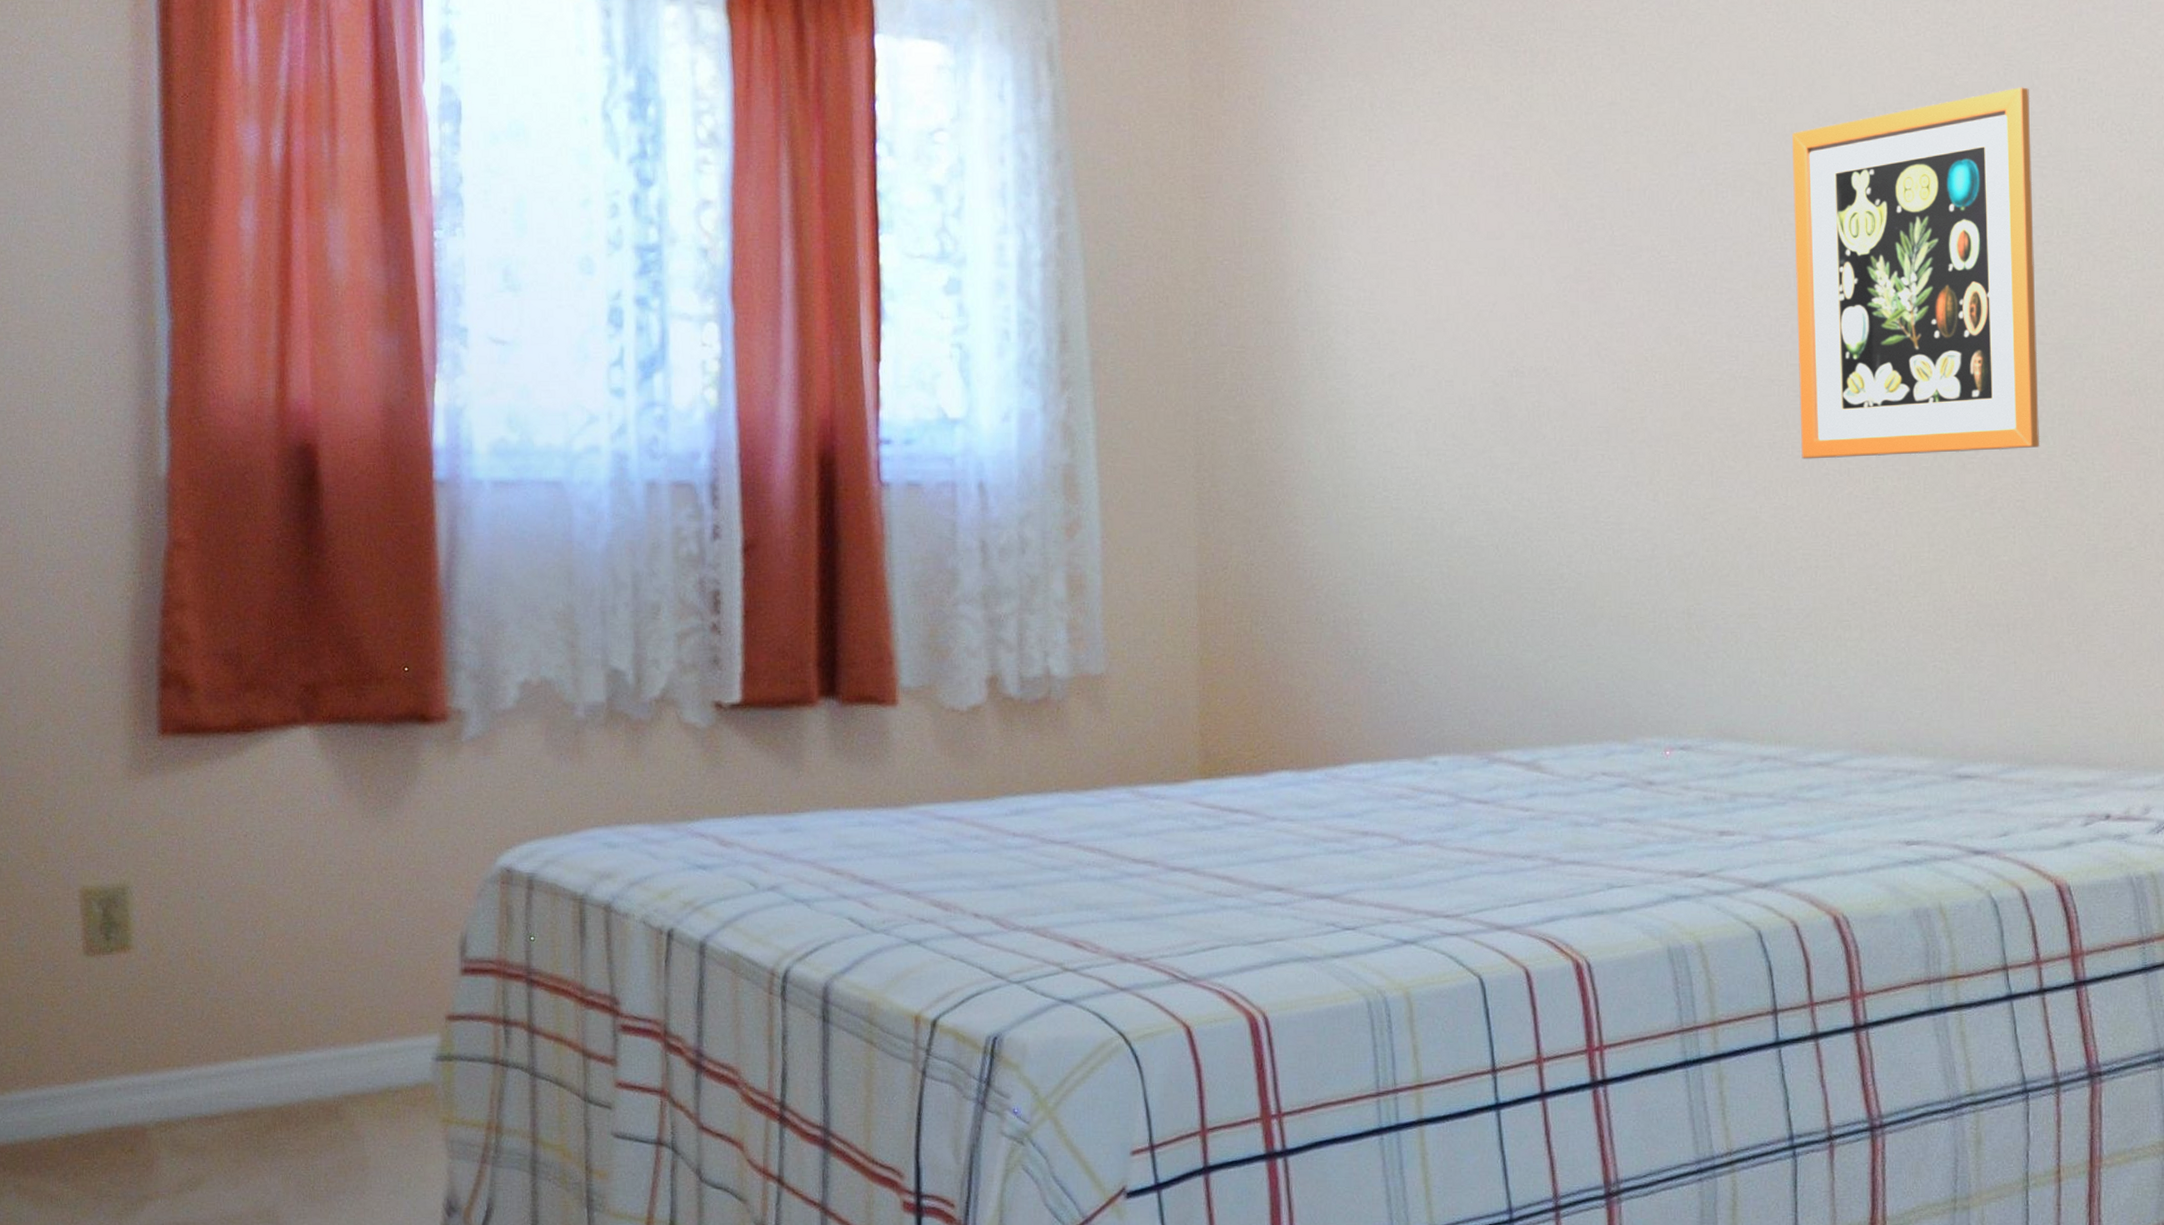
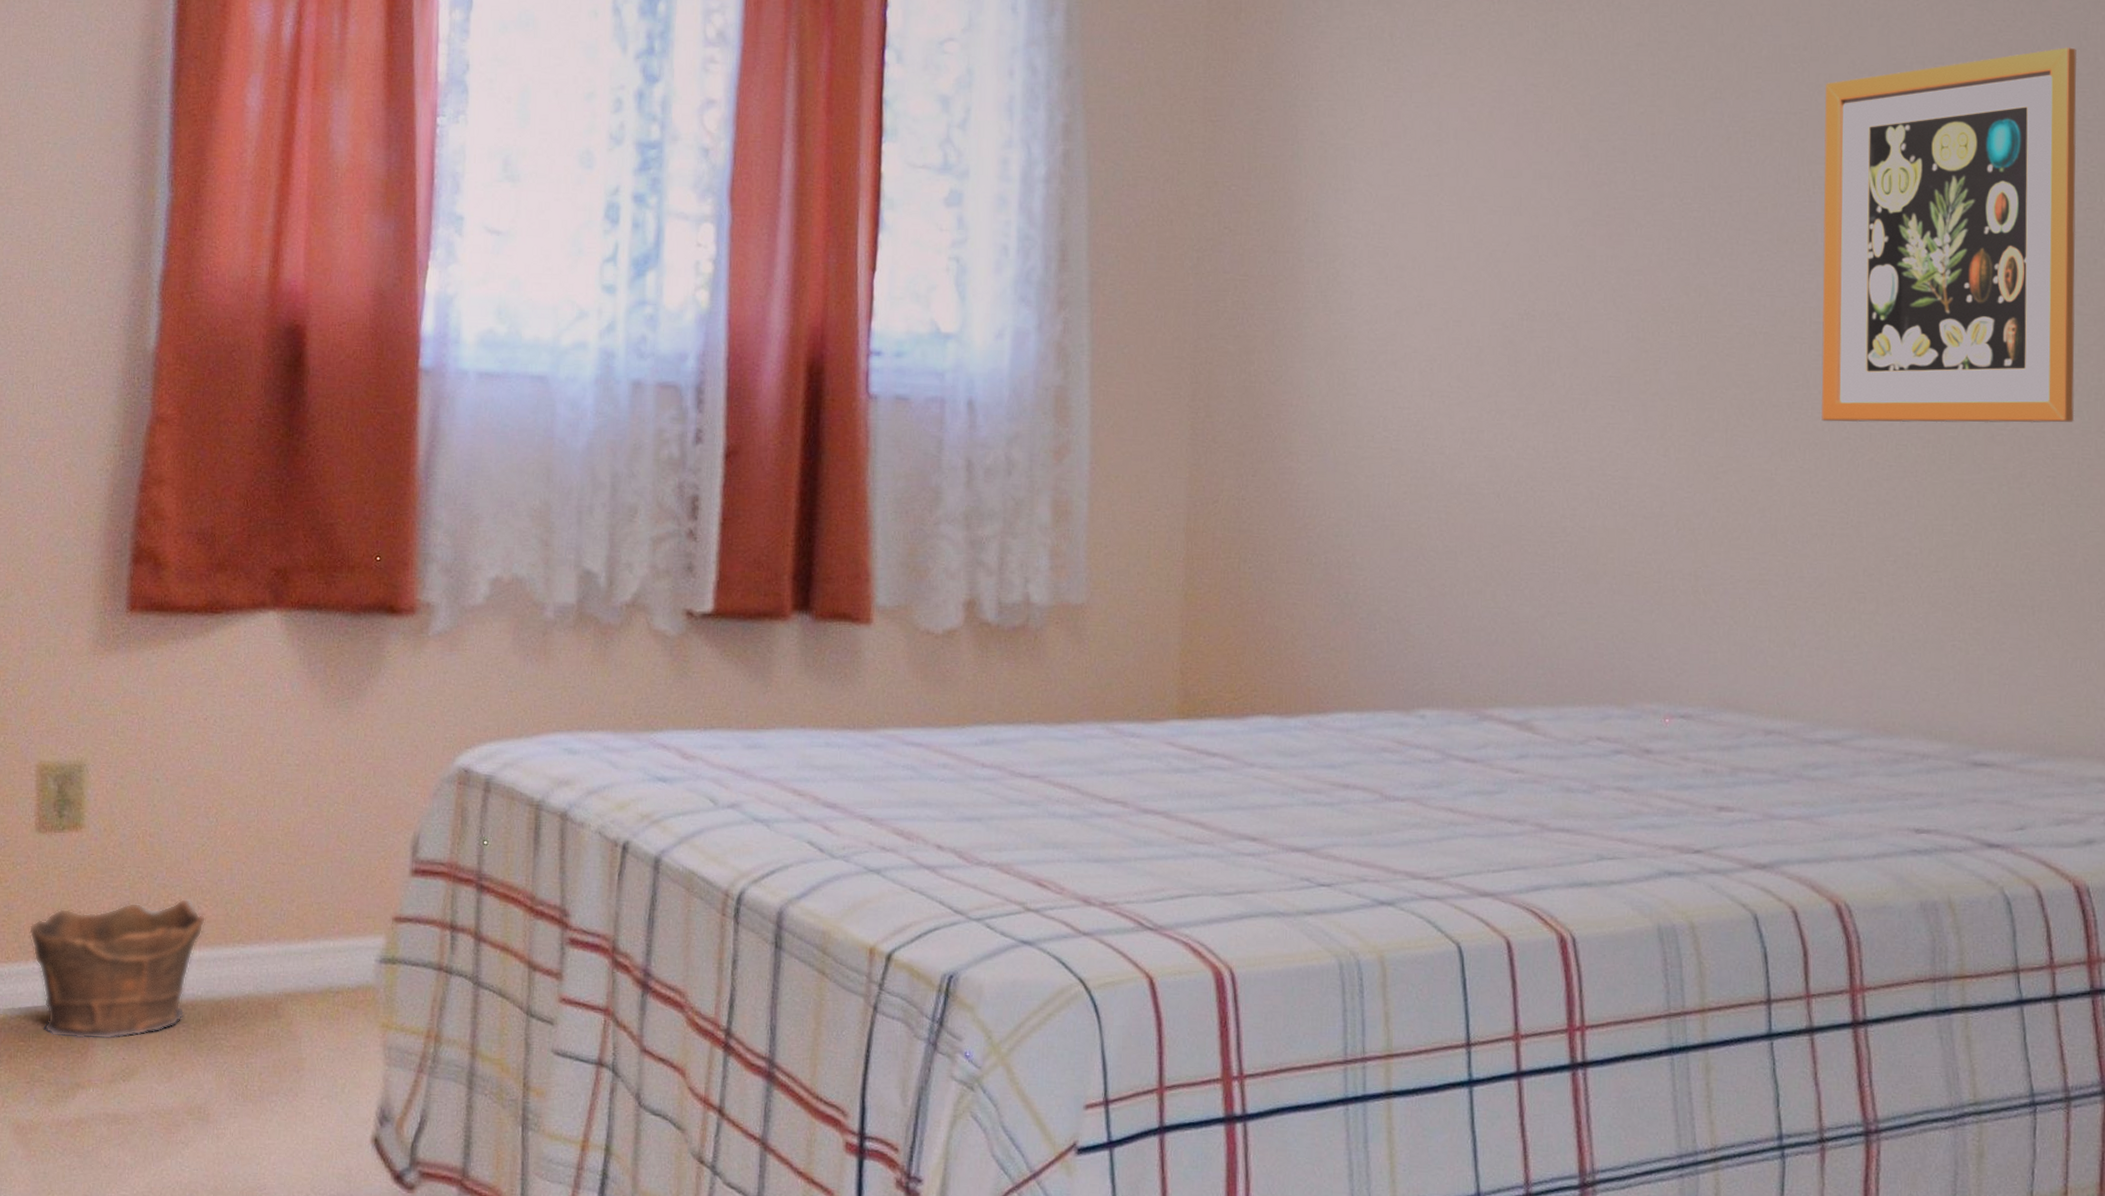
clay pot: none [84,1010,261,1154] -> present [28,898,206,1040]

